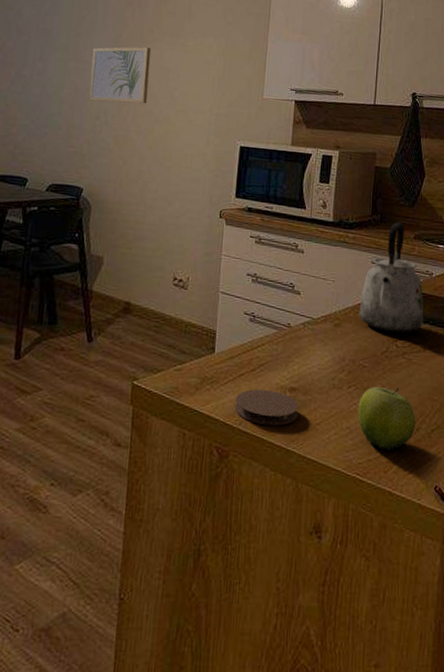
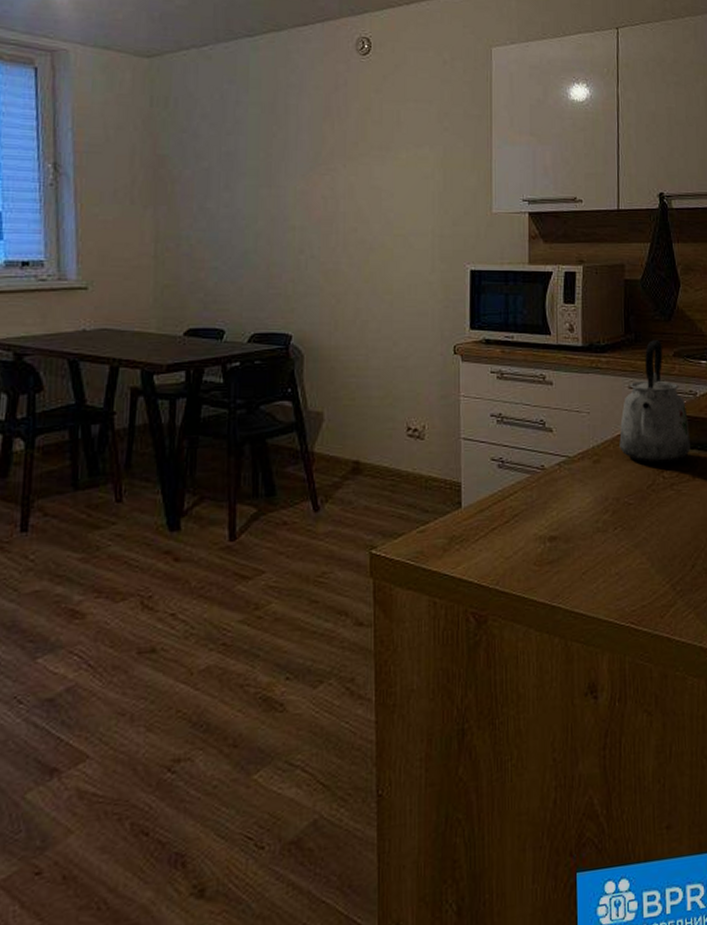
wall art: present [89,46,151,104] -> none [288,163,358,233]
coaster: present [234,389,298,426] -> none [489,541,561,582]
fruit: present [357,386,416,451] -> none [626,523,691,594]

